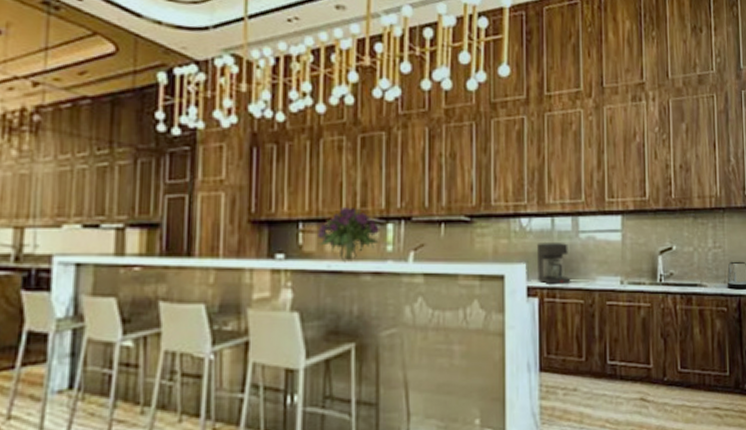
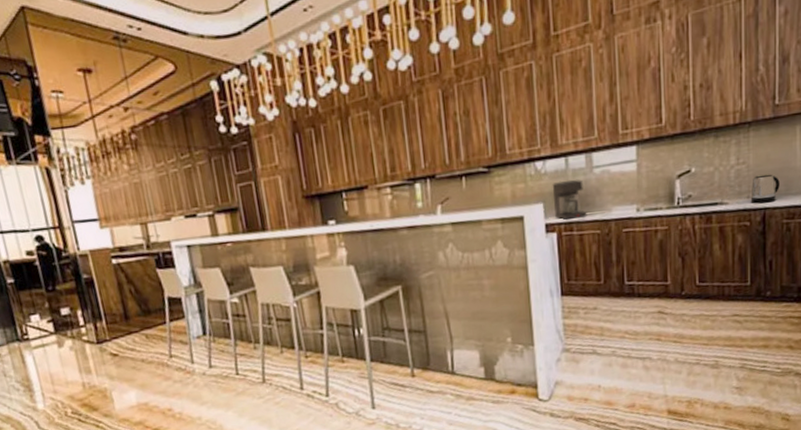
bouquet: present [316,206,381,263] -> none [357,173,410,222]

